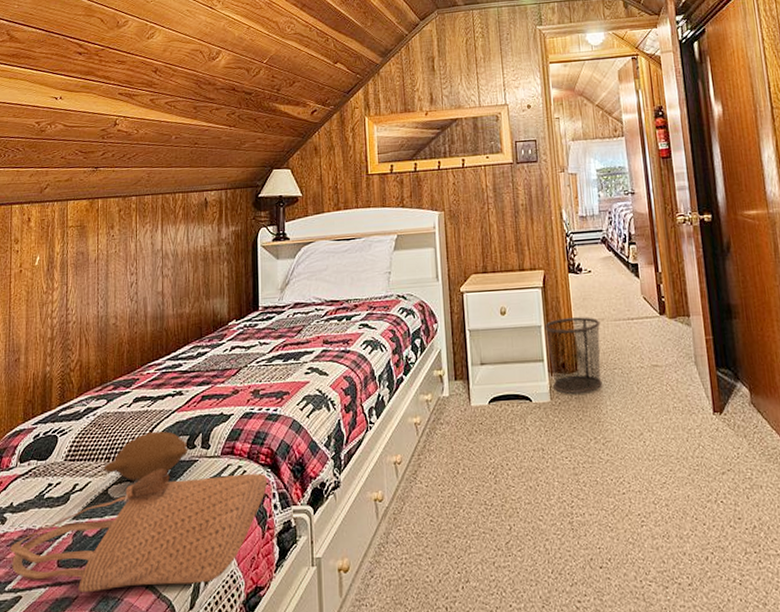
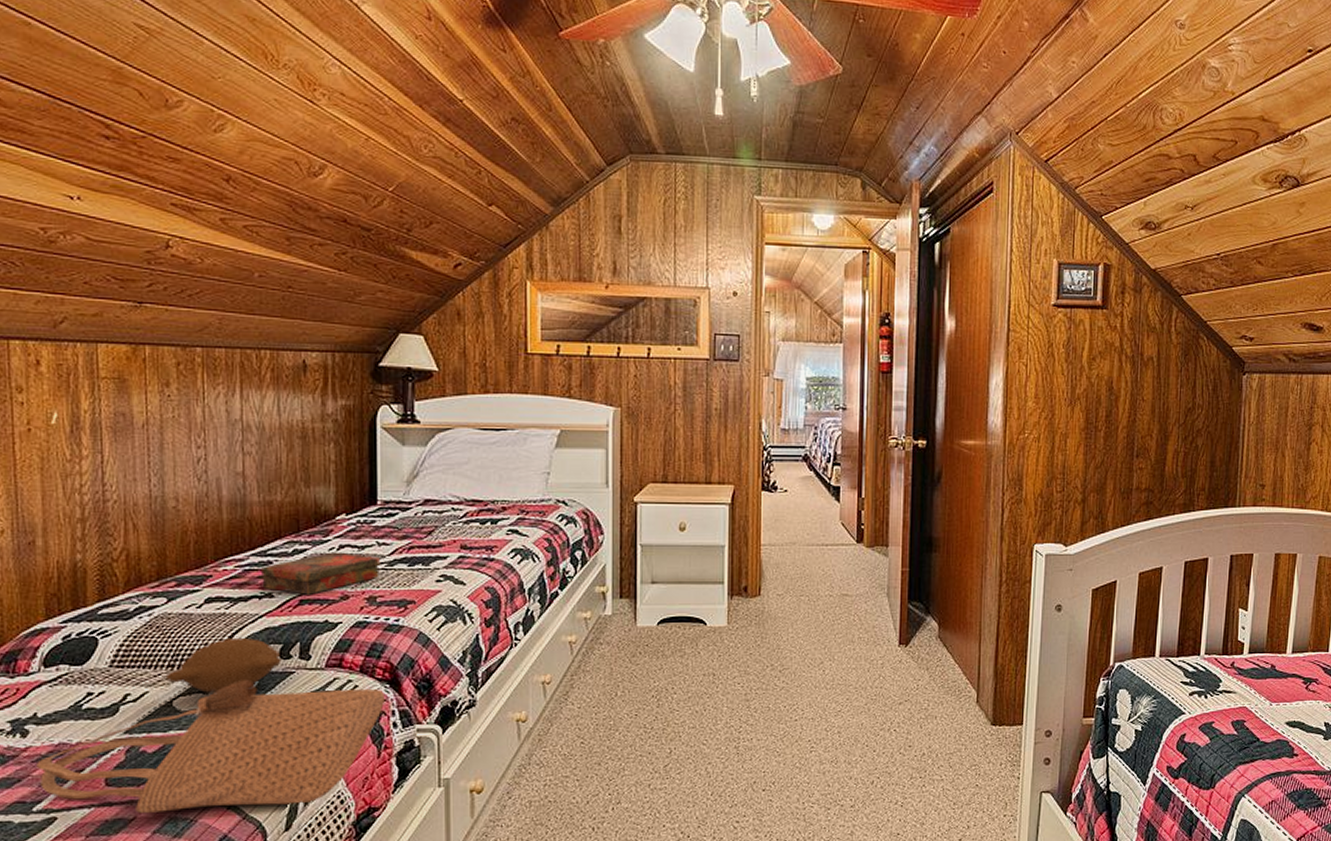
book: none [174,352,263,392] -> present [261,552,381,595]
waste bin: present [544,317,602,394] -> none [728,539,792,619]

